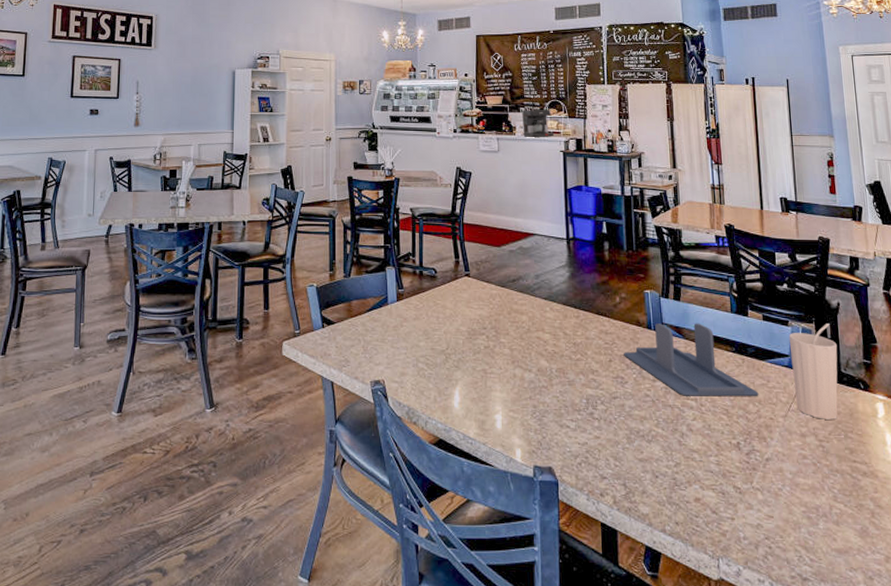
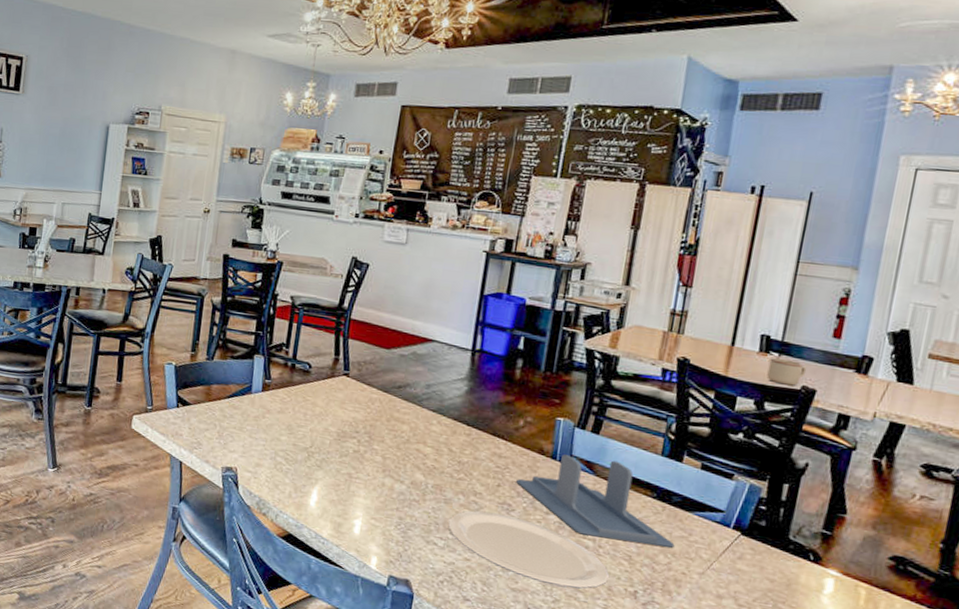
coffee maker: present [522,109,554,137] -> none [440,199,480,234]
plate: none [575,387,715,450] -> present [448,510,610,589]
cup: present [789,324,838,421] -> none [719,484,792,587]
mug: none [791,215,819,238] -> present [766,357,807,386]

